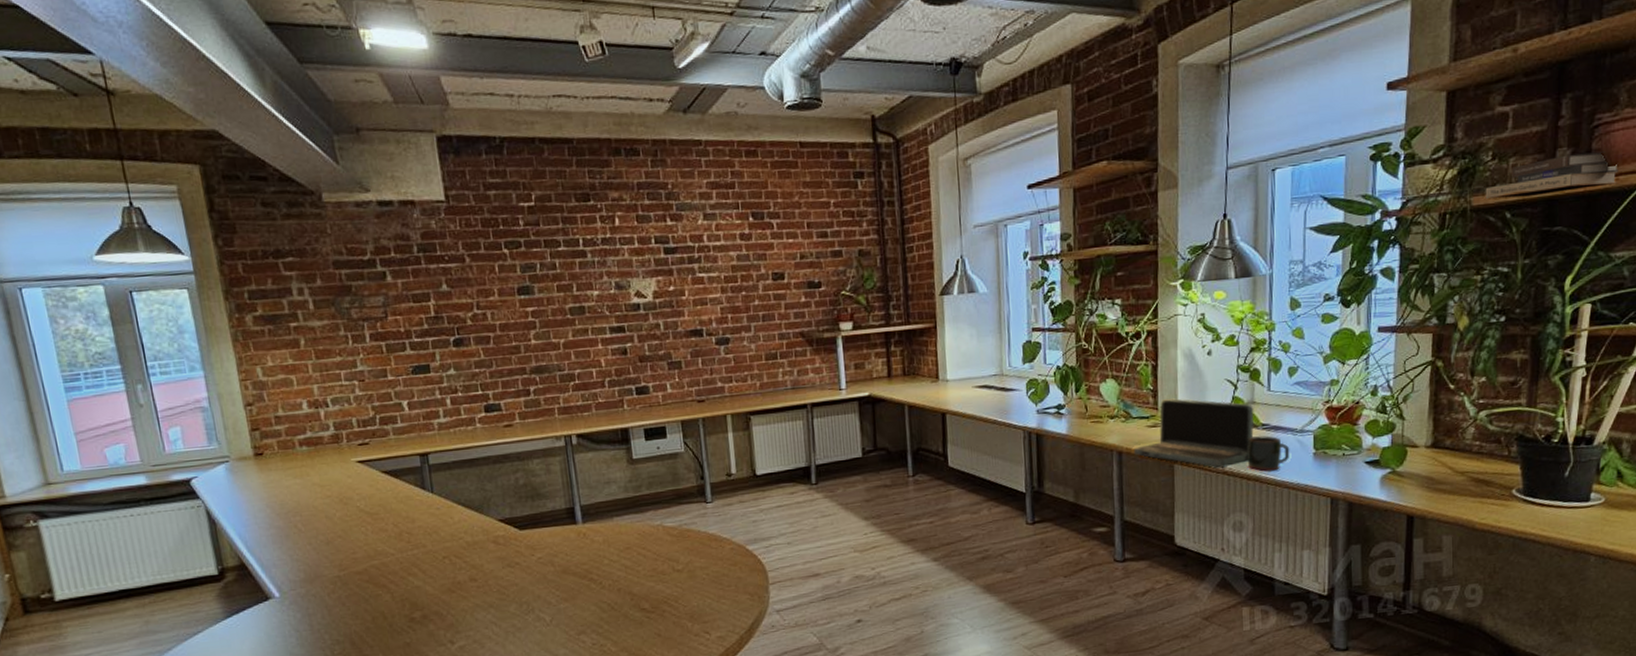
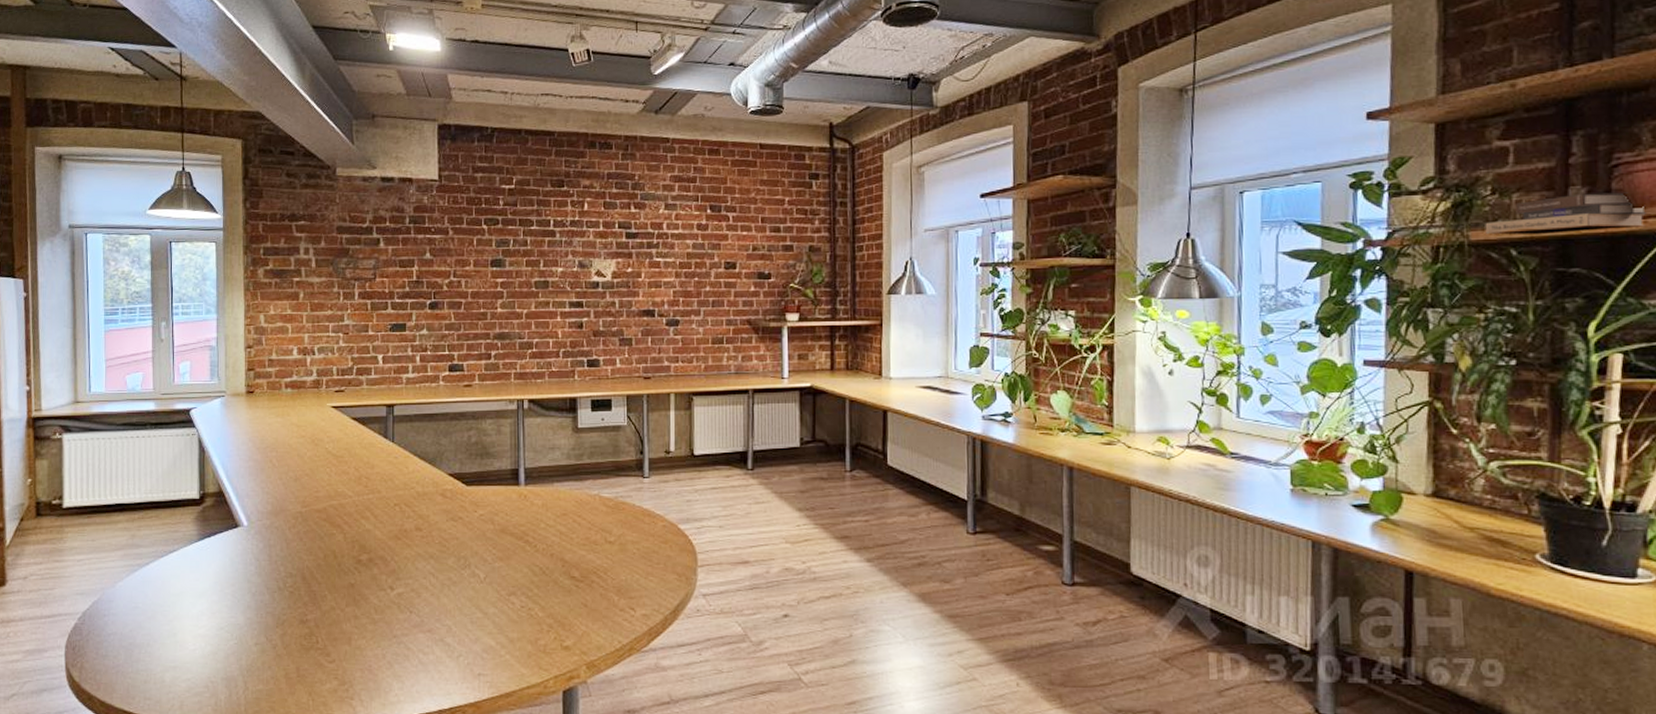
laptop: present [1133,398,1254,467] -> none [1085,415,1222,494]
mug: present [1246,435,1290,472] -> none [1213,465,1263,504]

